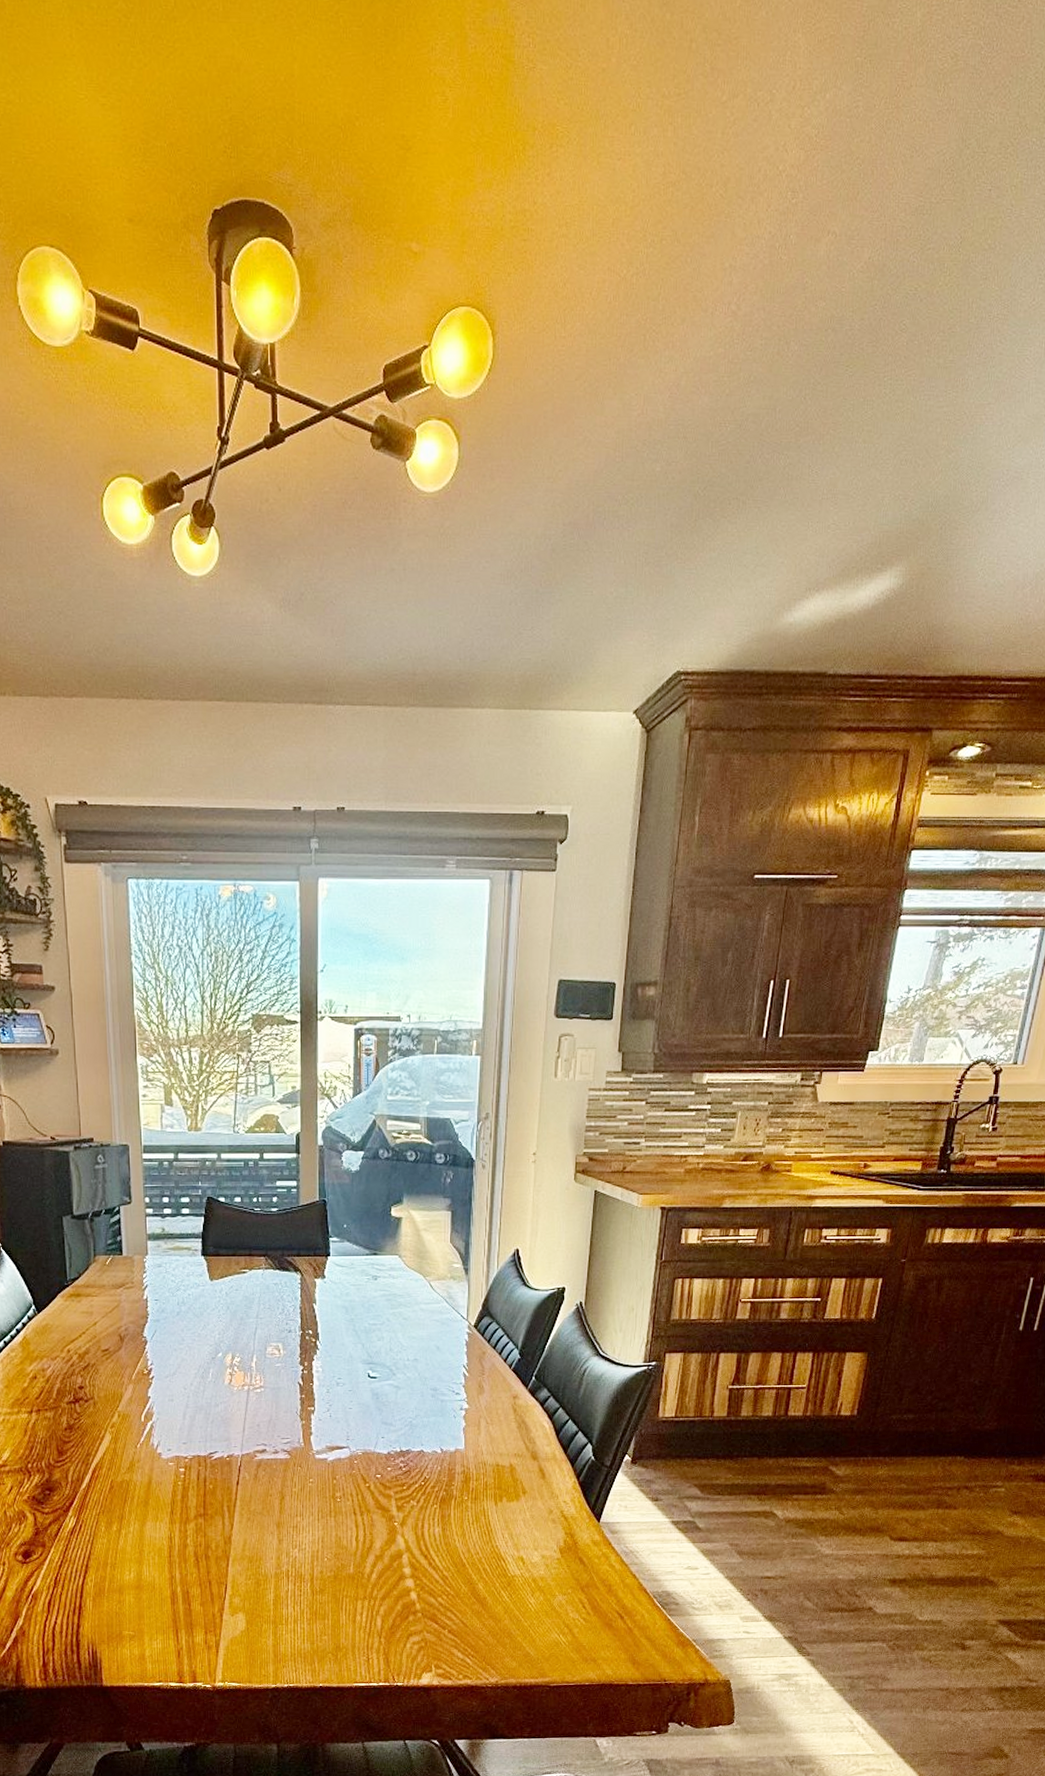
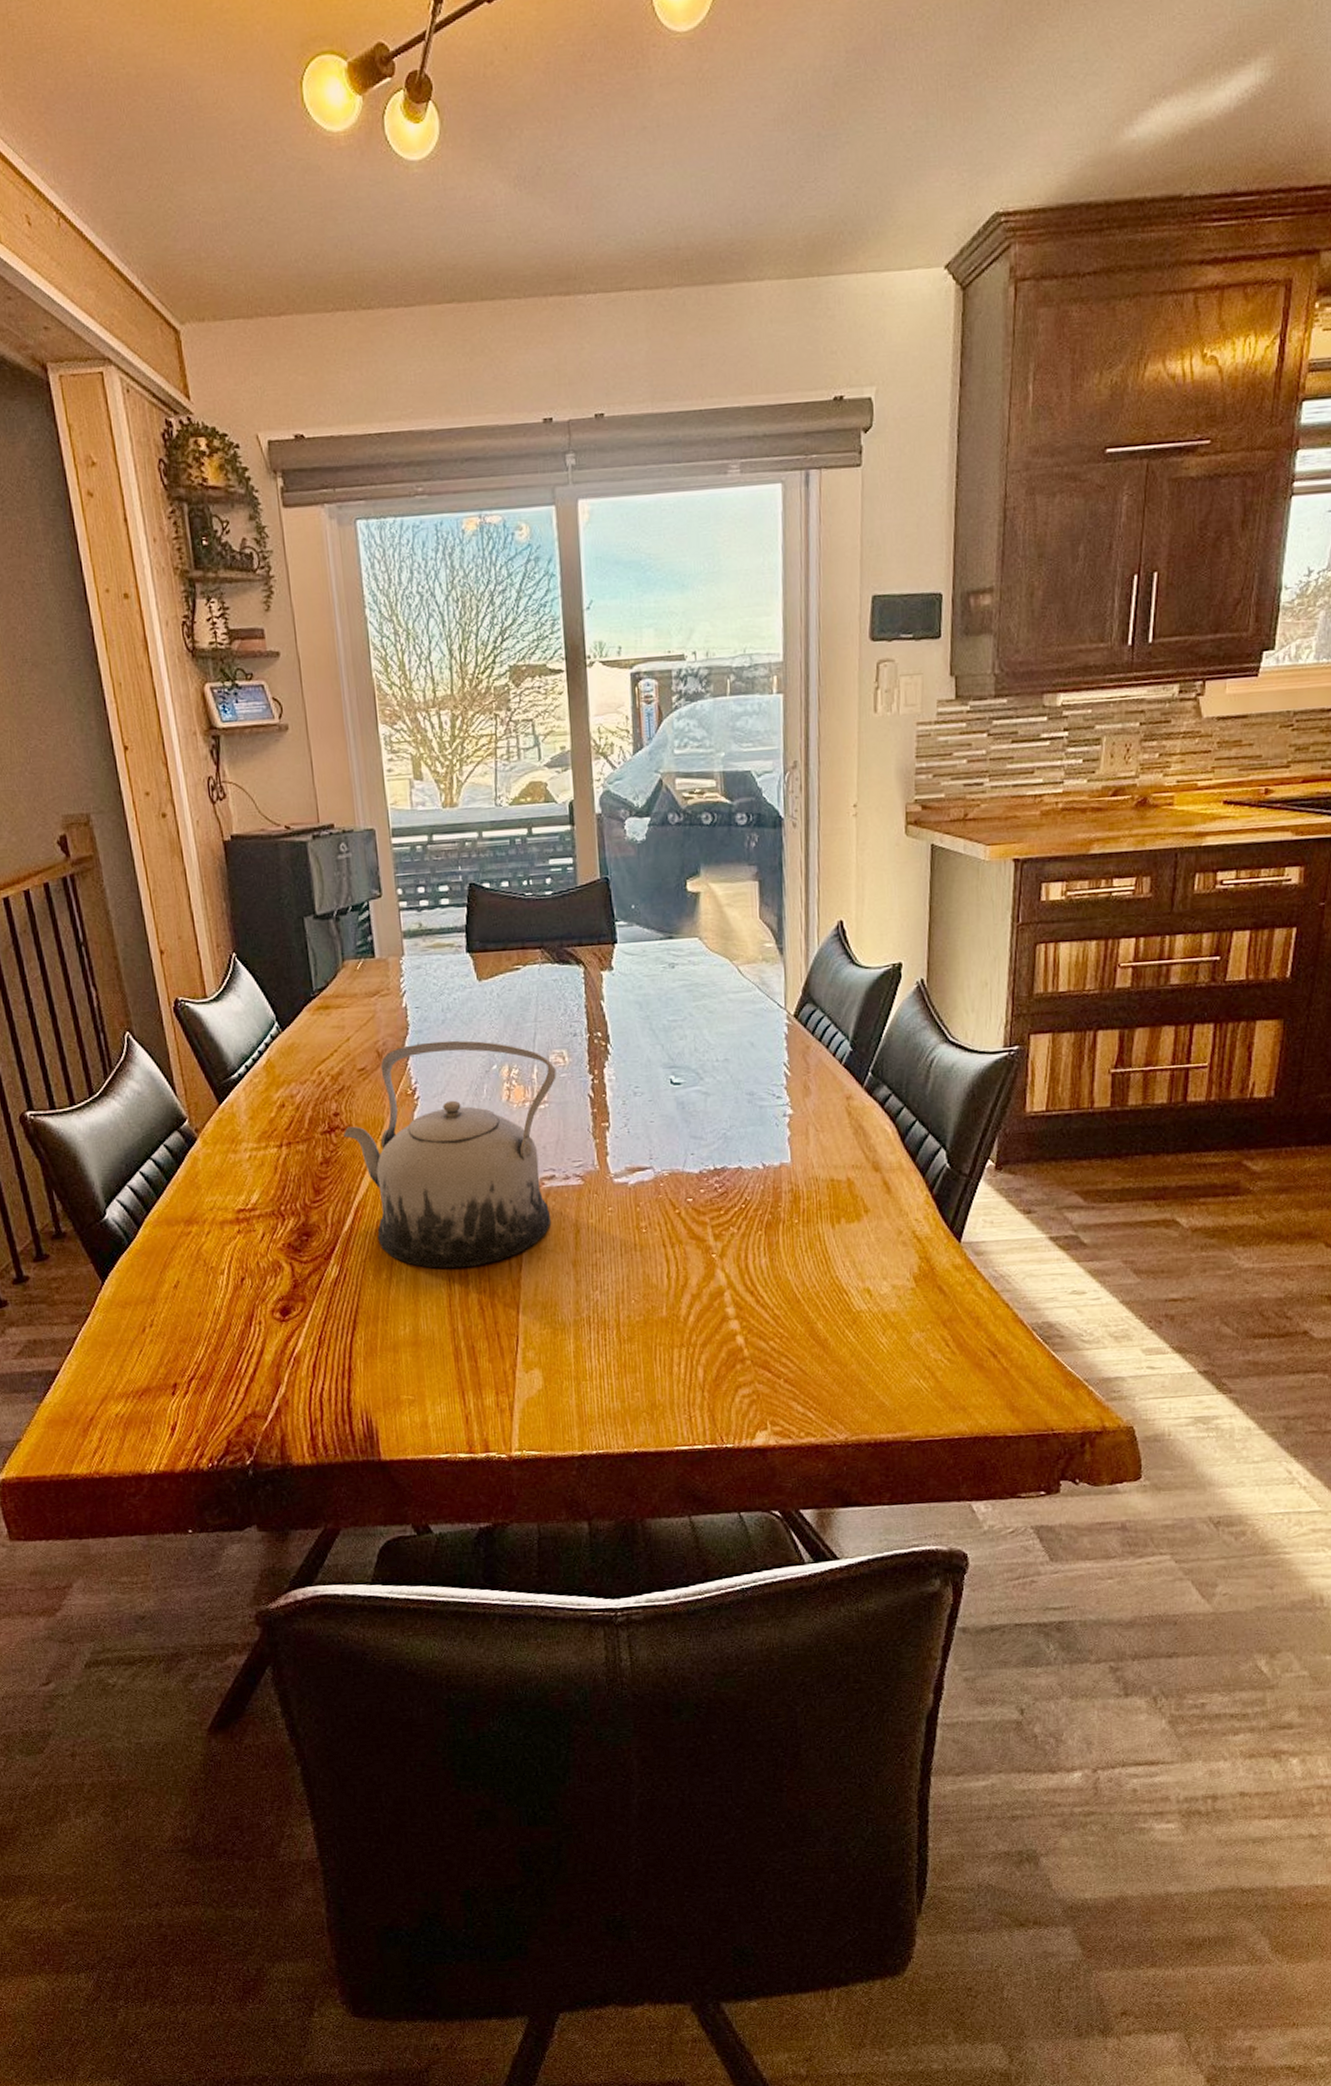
teapot: none [87,1330,272,1525] -> present [344,1040,557,1269]

